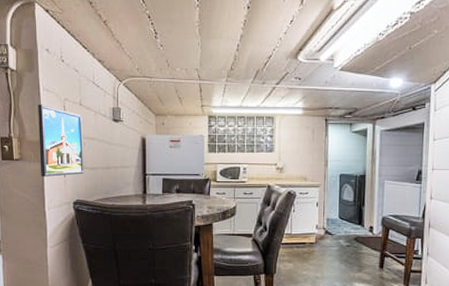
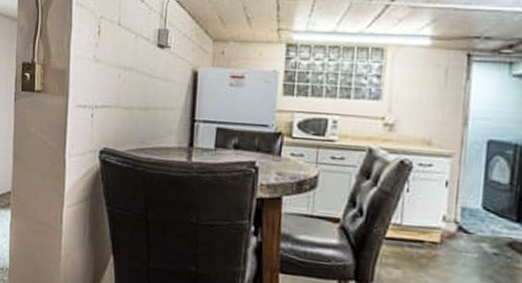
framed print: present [38,104,84,177] -> none [64,23,120,116]

